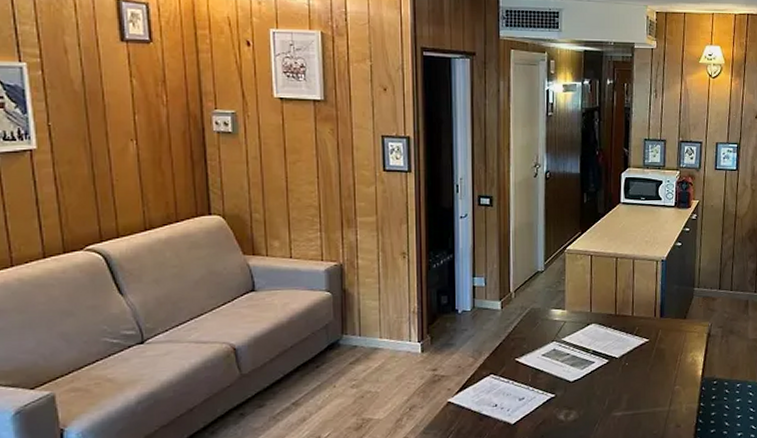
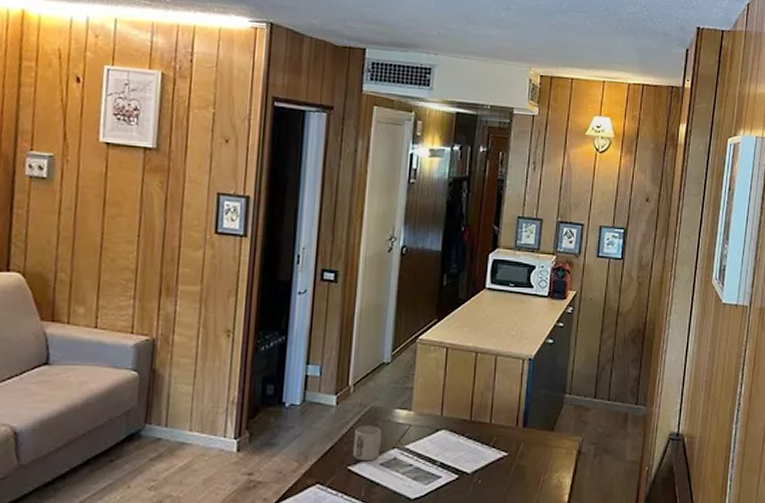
mug: none [519,324,542,354] -> present [353,425,381,461]

